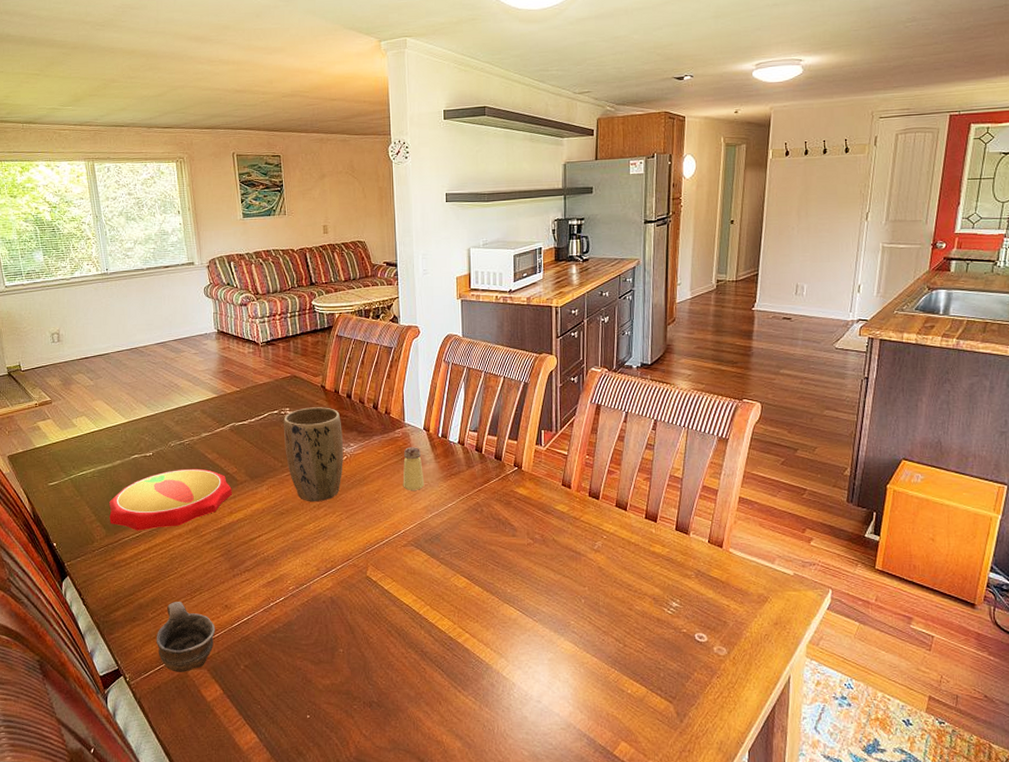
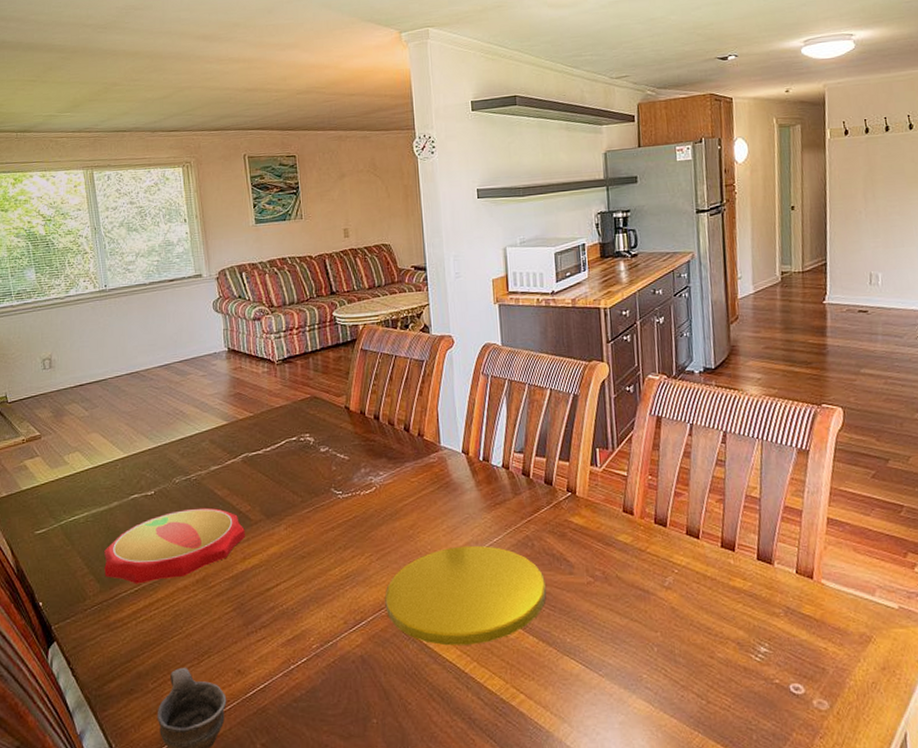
plant pot: present [283,407,343,502] -> none [302,431,372,543]
plate: none [352,509,492,592] -> present [385,545,546,646]
saltshaker: present [403,447,425,490] -> none [440,473,466,524]

